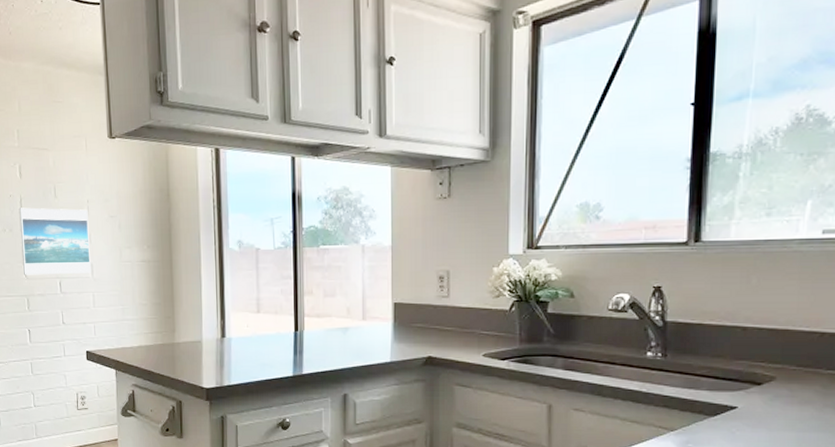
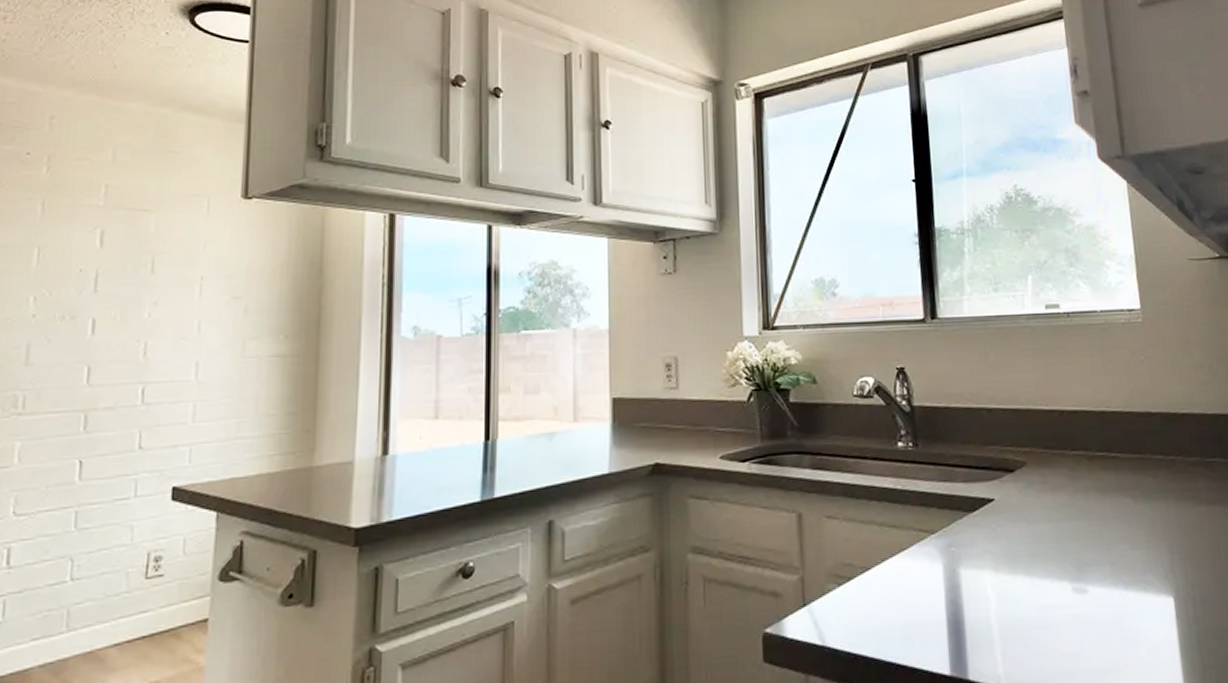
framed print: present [19,207,91,275] -> none [83,286,200,381]

